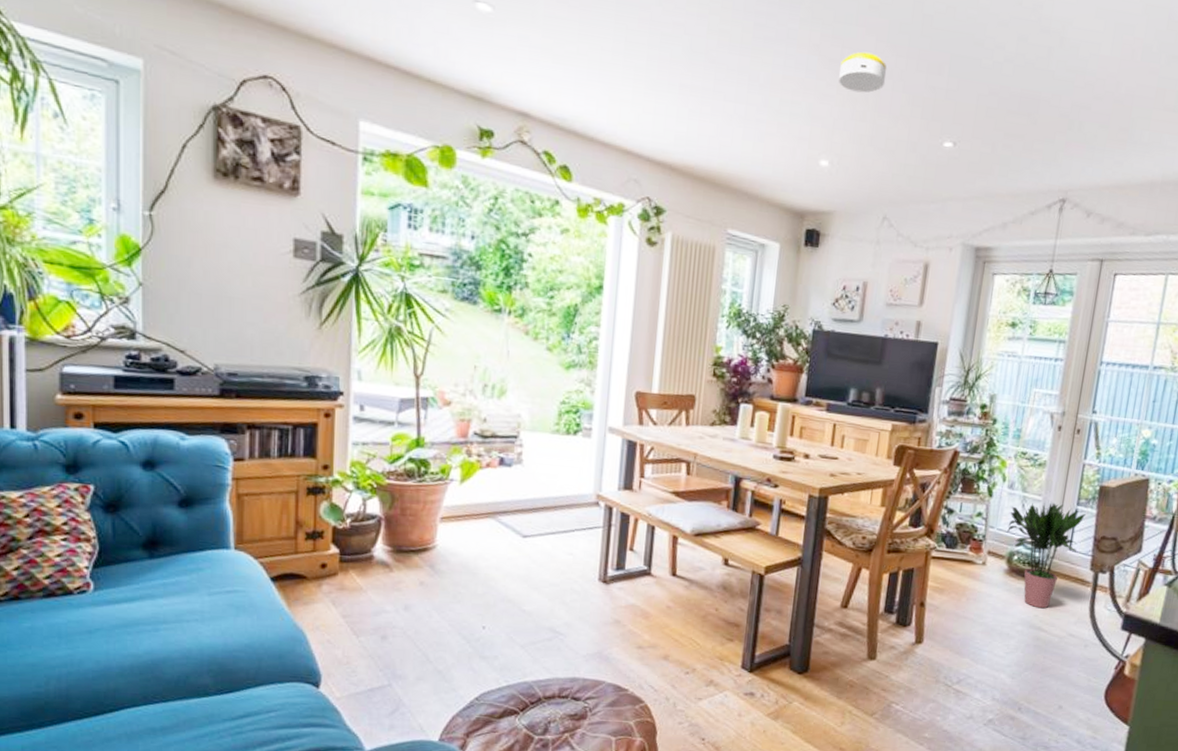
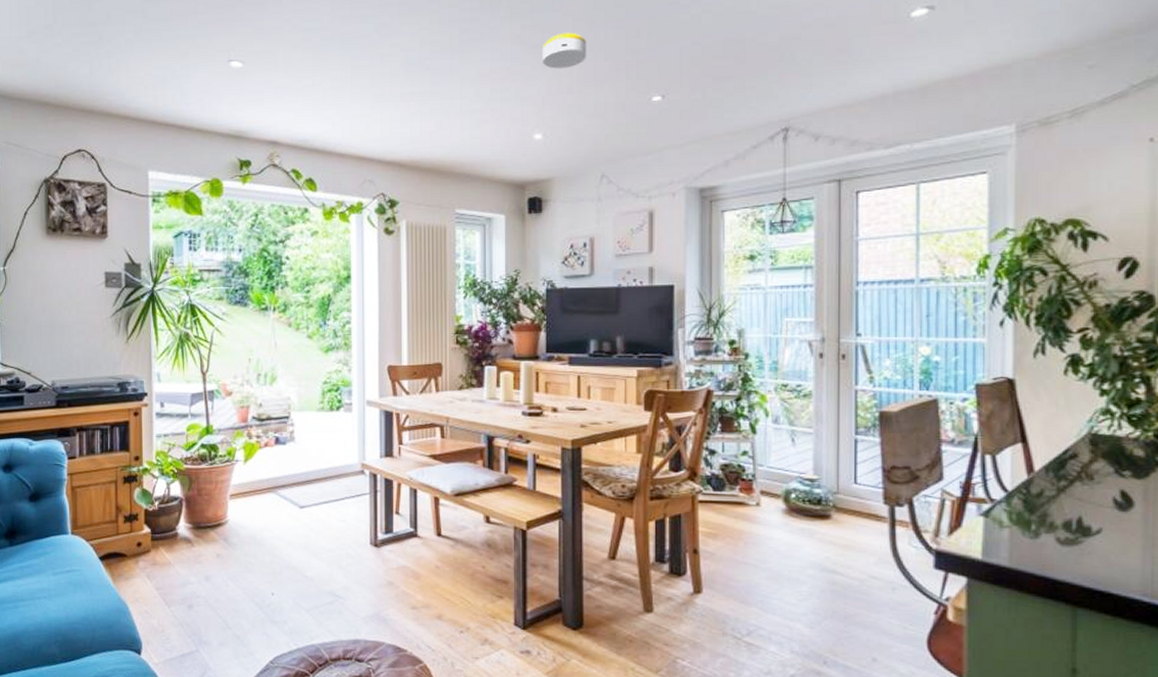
potted plant: present [1007,501,1086,609] -> none [779,433,867,550]

